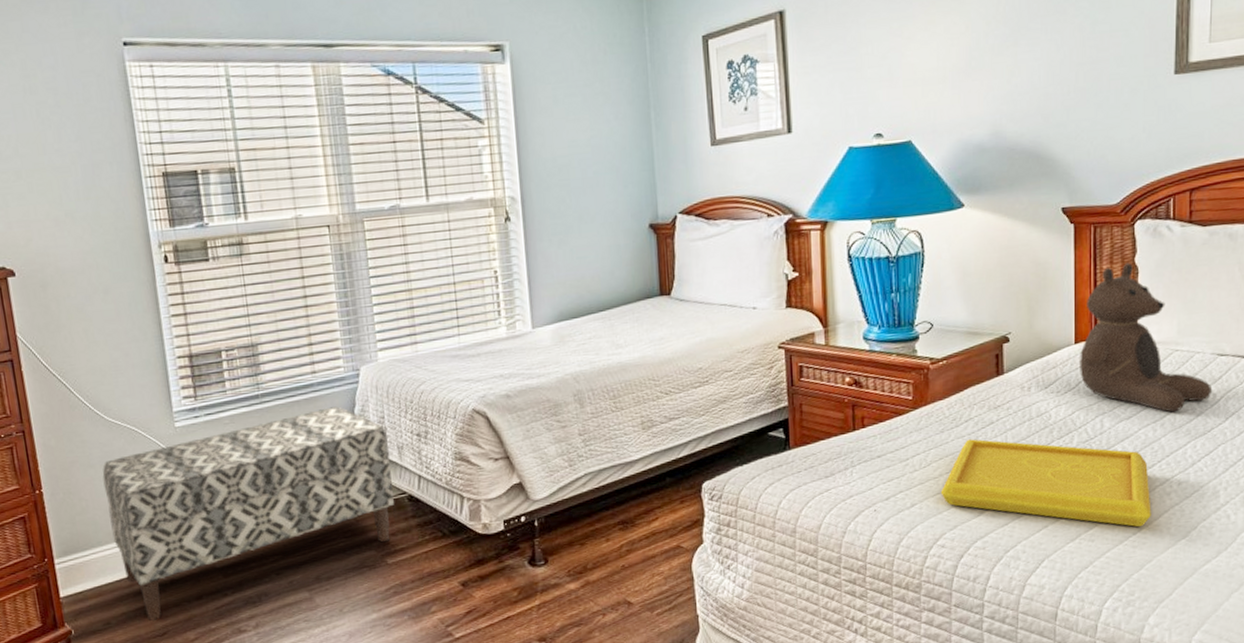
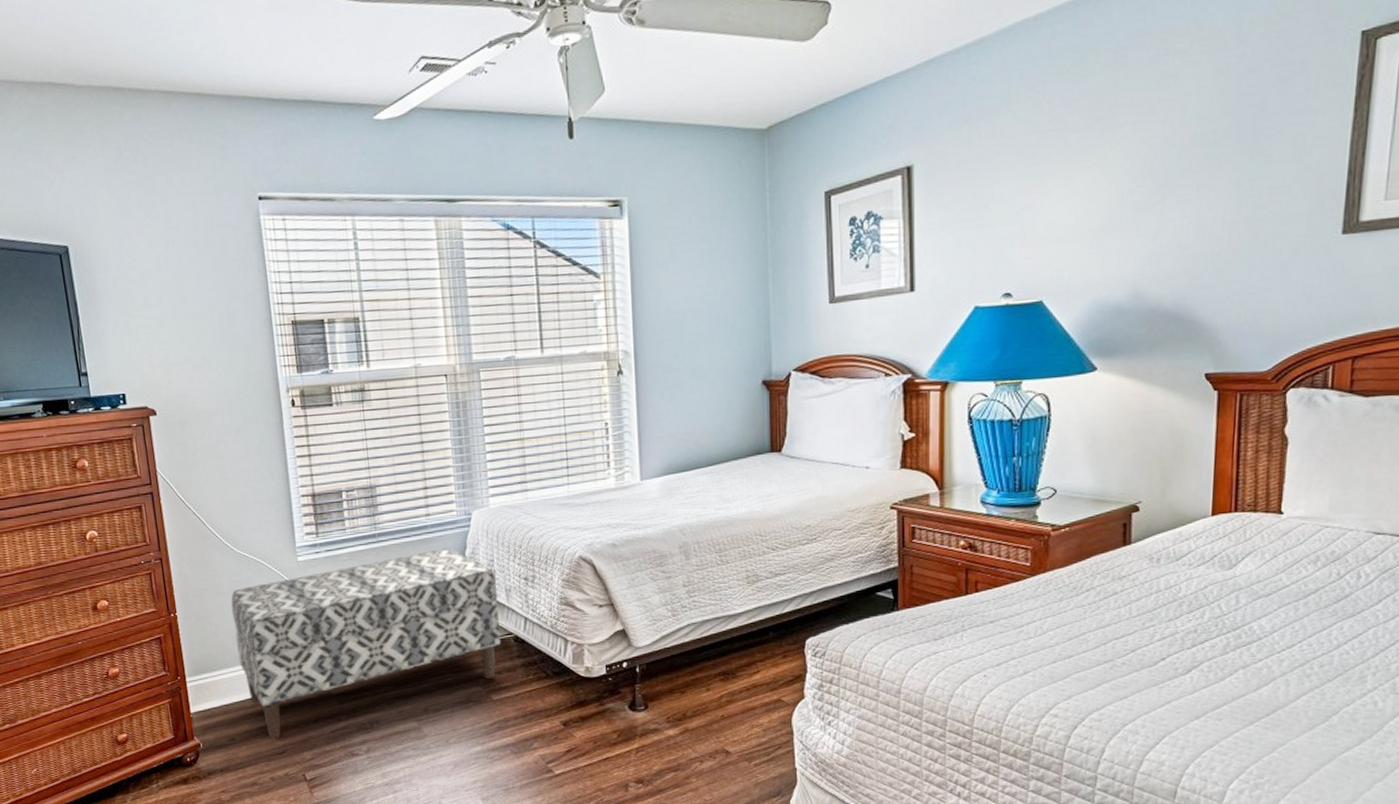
serving tray: present [940,439,1151,527] -> none [1056,609,1288,709]
teddy bear: present [1080,262,1213,413] -> none [1215,432,1366,591]

